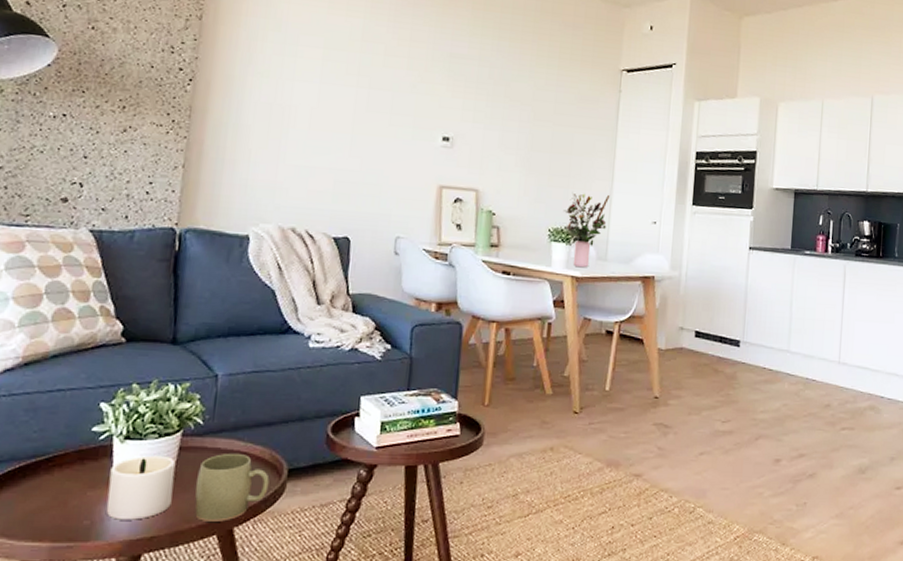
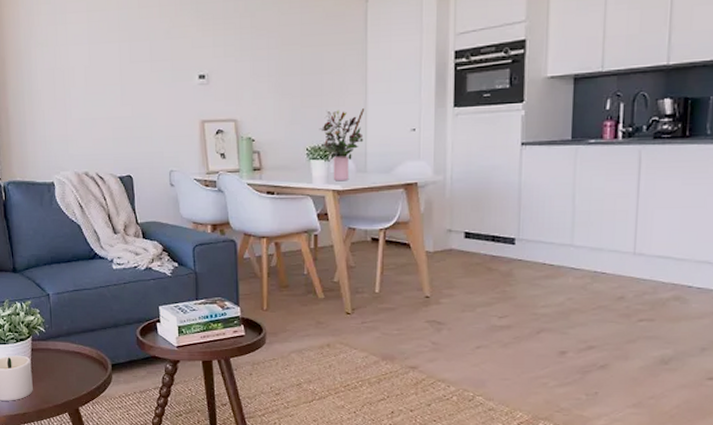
mug: present [195,453,270,522] -> none [47,352,99,403]

